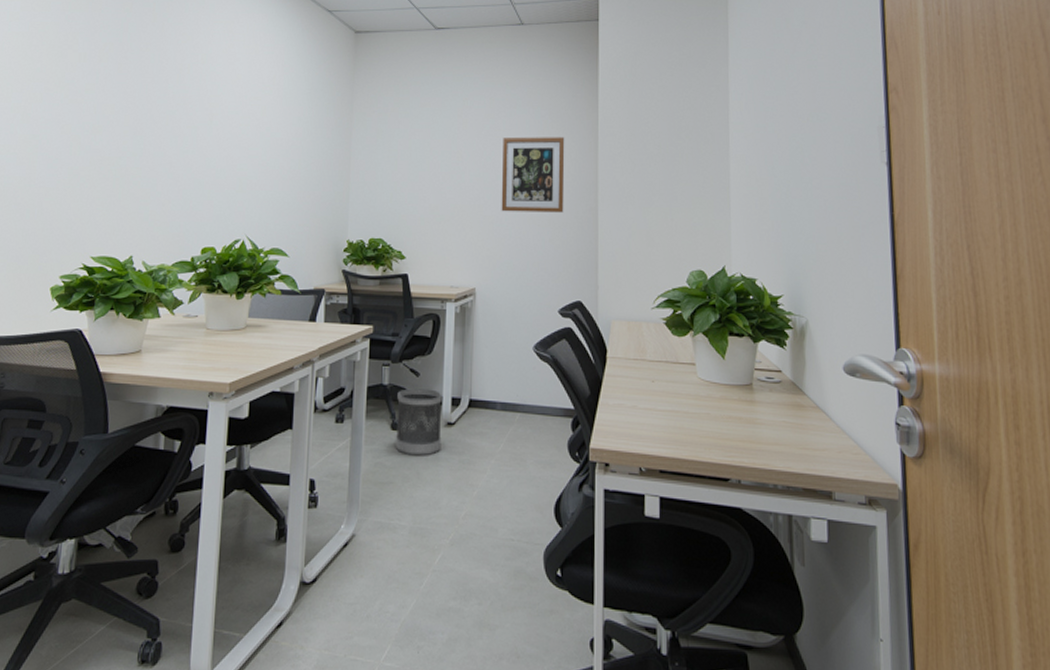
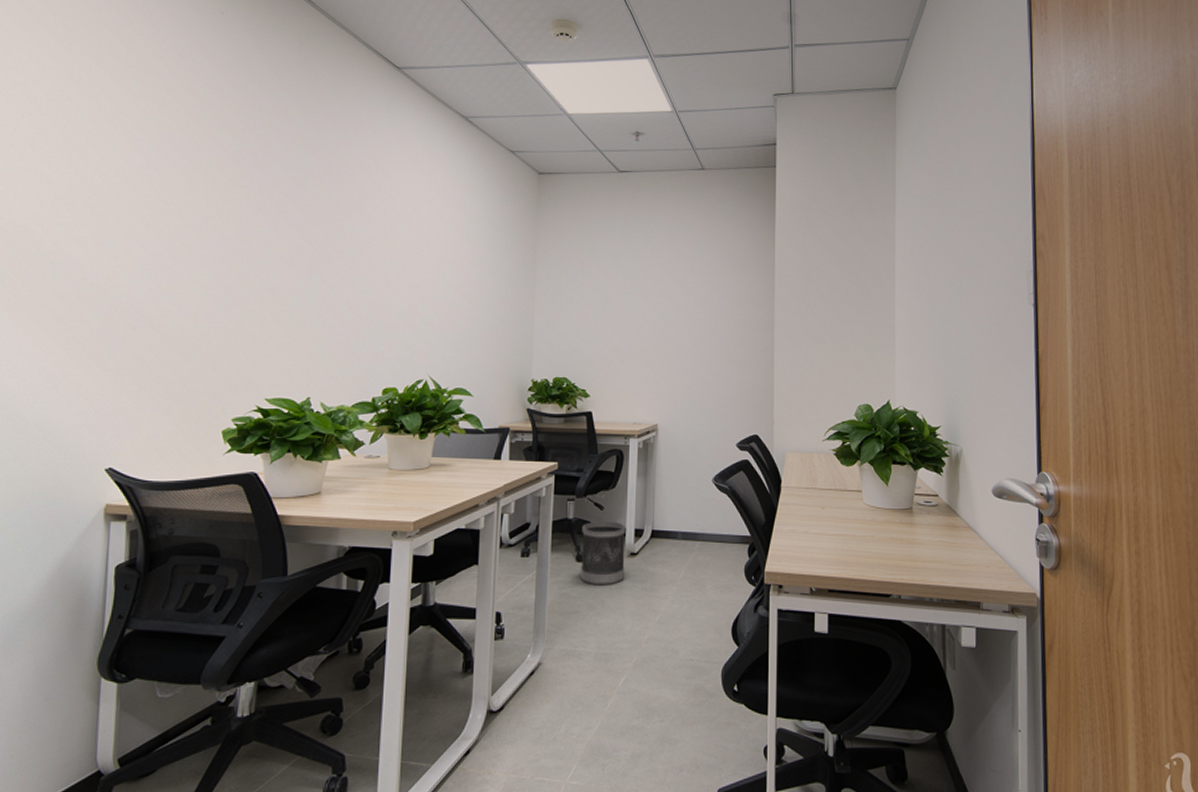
wall art: present [501,137,565,213] -> none [682,278,743,351]

